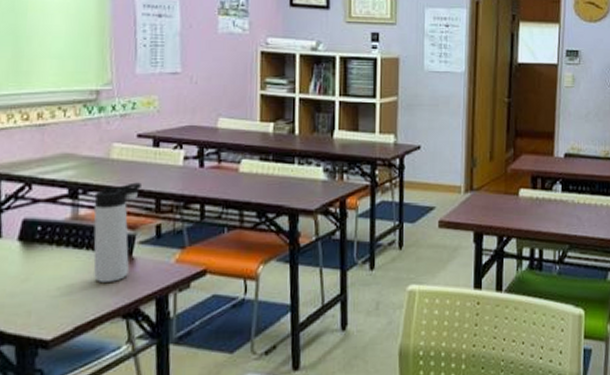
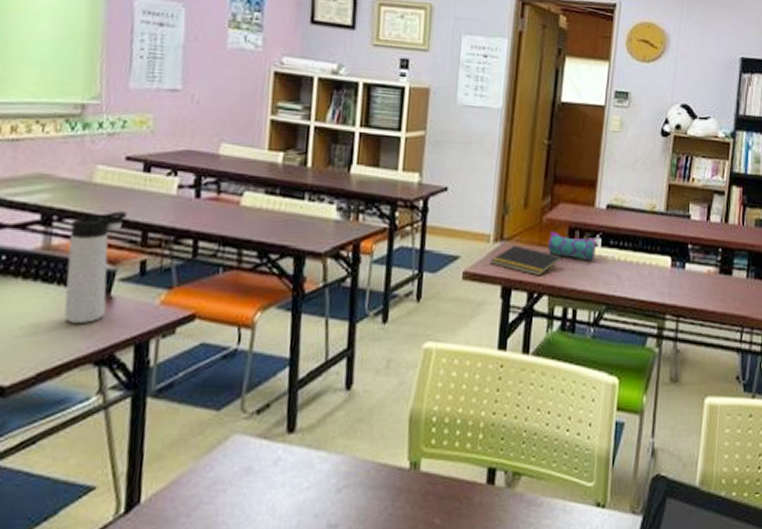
notepad: none [463,195,527,221] -> present [490,245,562,276]
pencil case: none [514,181,559,206] -> present [548,232,599,261]

